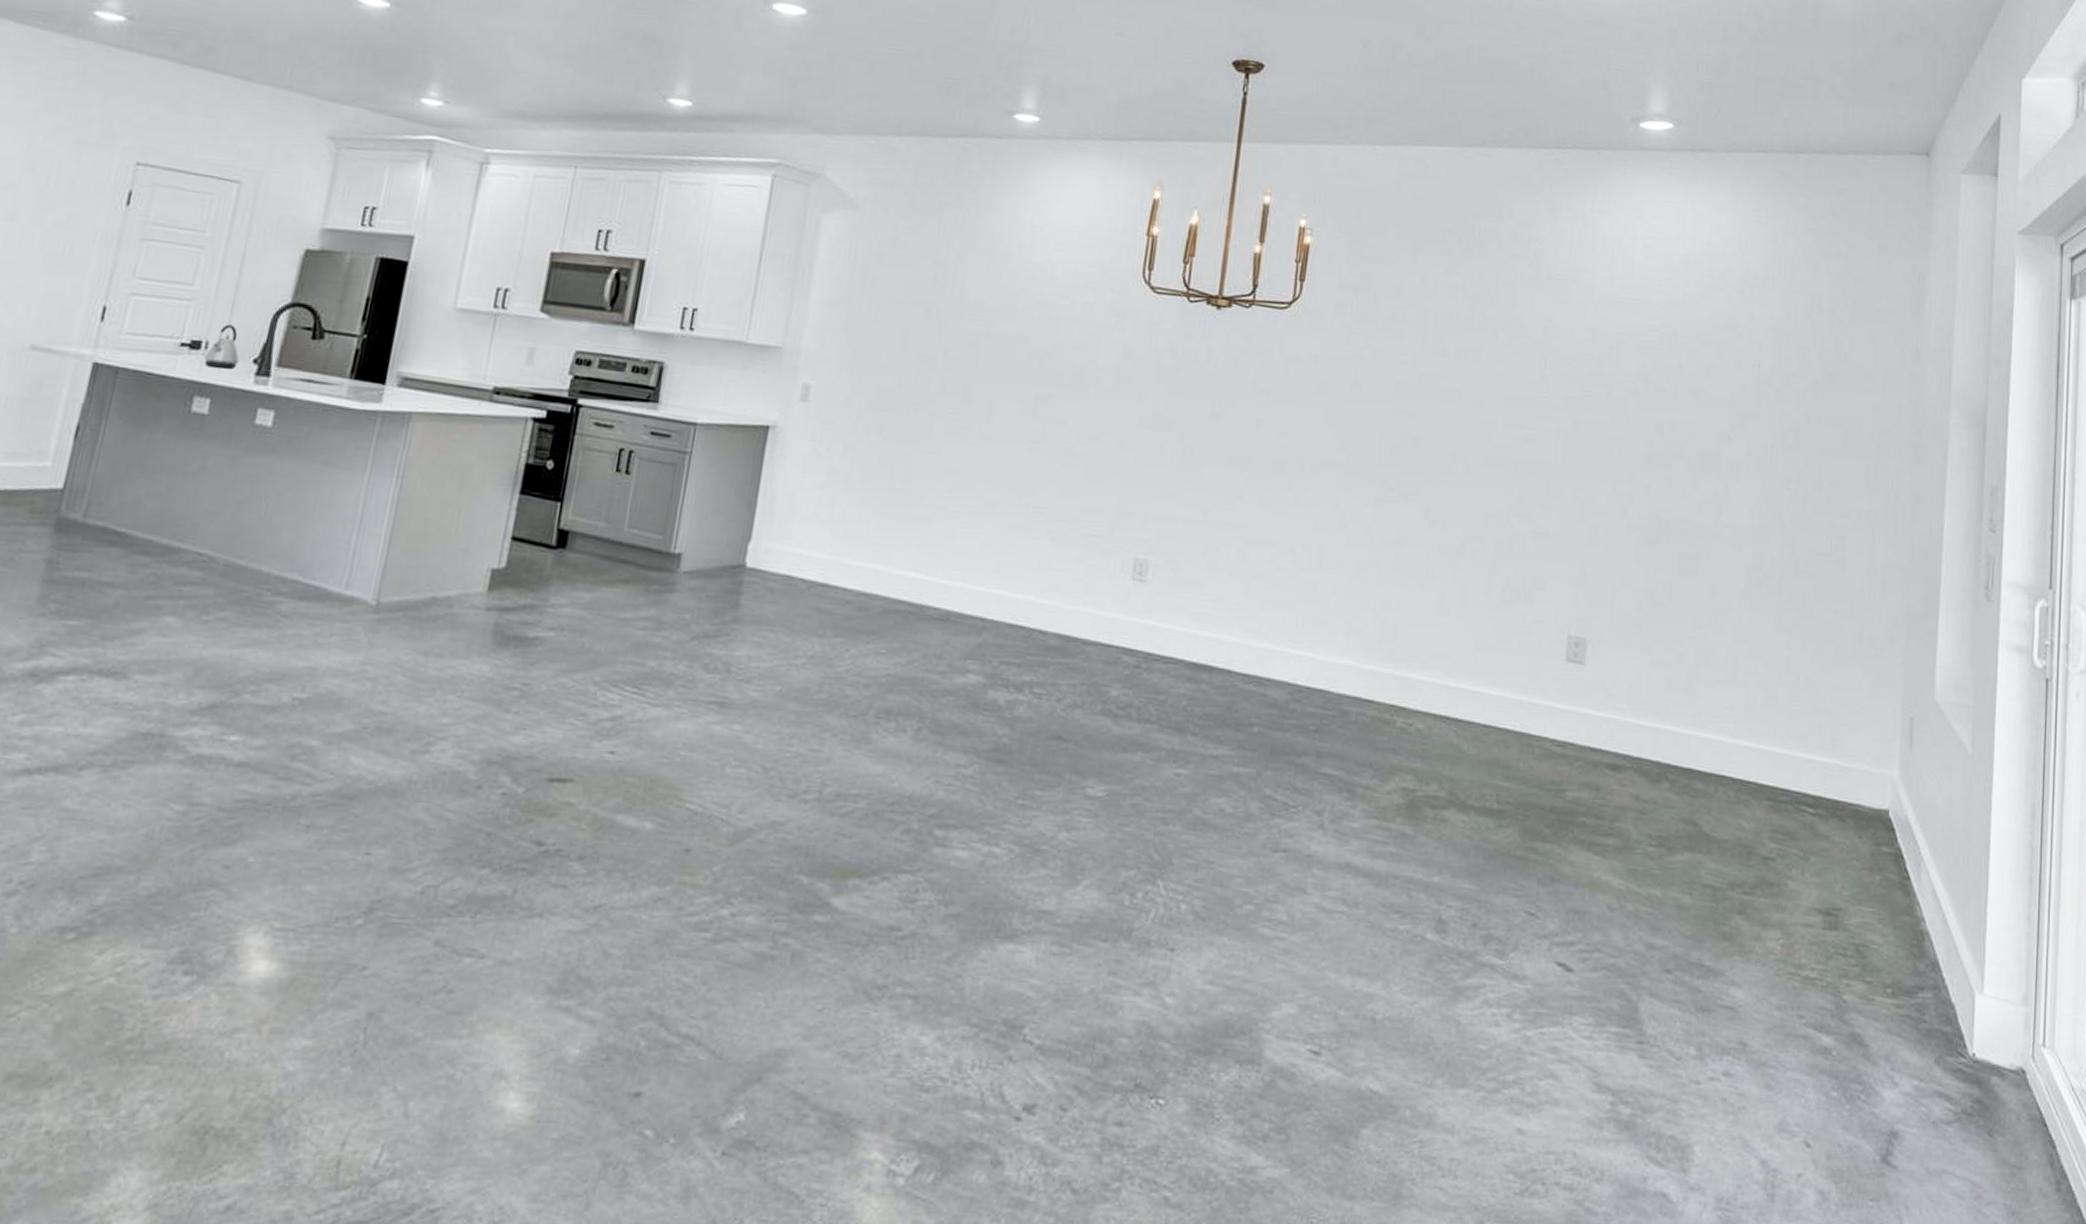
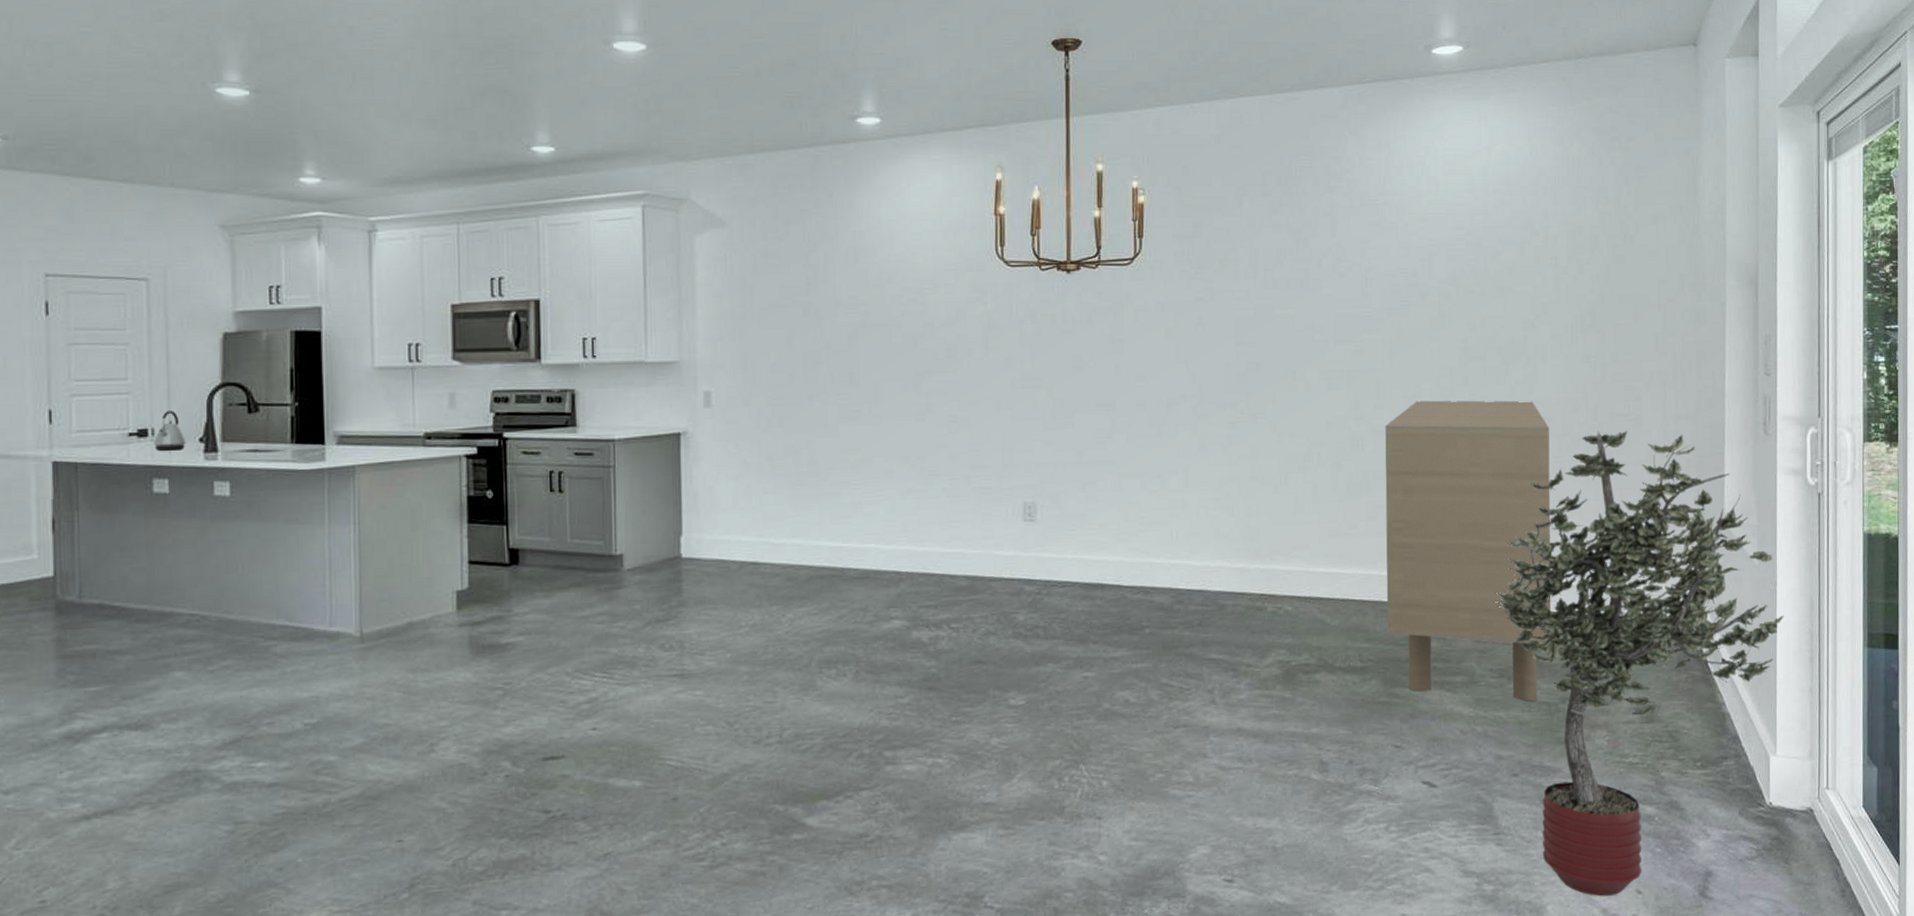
sideboard: none [1532,505,1738,882] -> present [1385,400,1551,702]
potted tree: none [1660,569,2000,1144] -> present [1495,431,1784,896]

